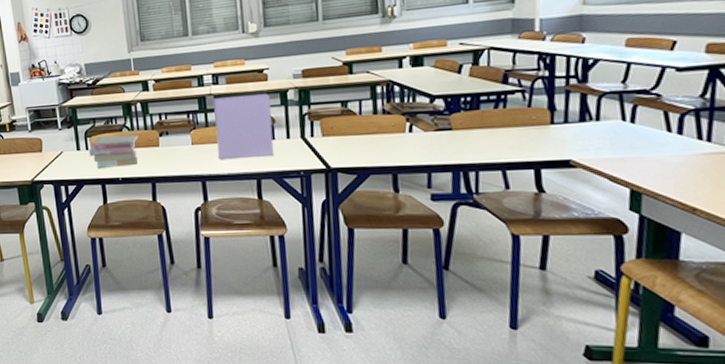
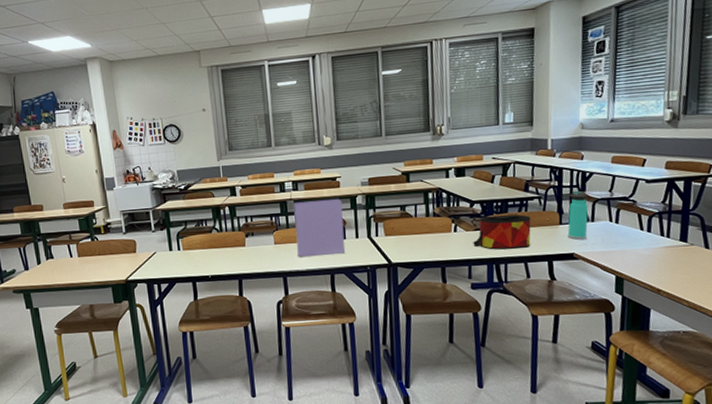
books: present [88,134,138,168] -> none [180,235,226,267]
bag: none [433,111,512,155] -> present [473,214,531,250]
thermos bottle: none [561,81,592,143] -> present [567,190,589,240]

